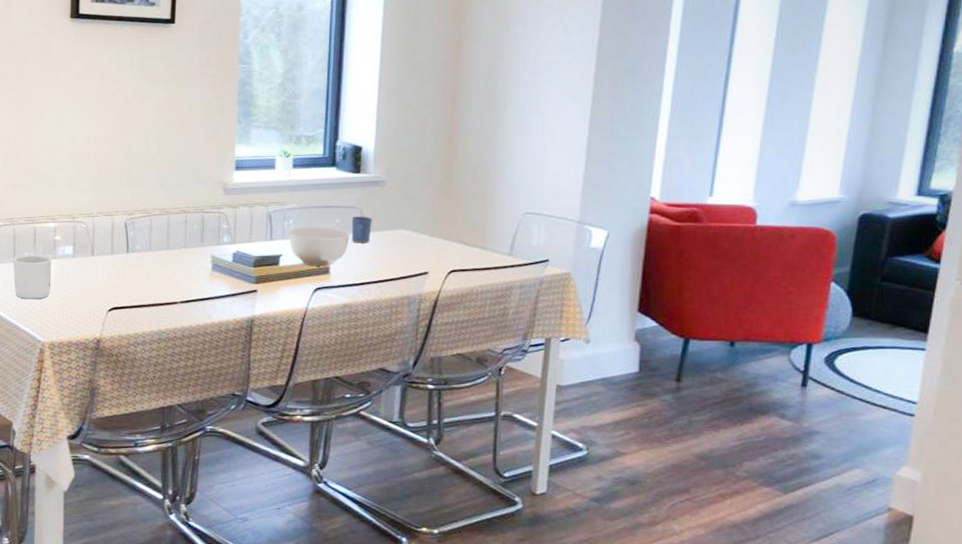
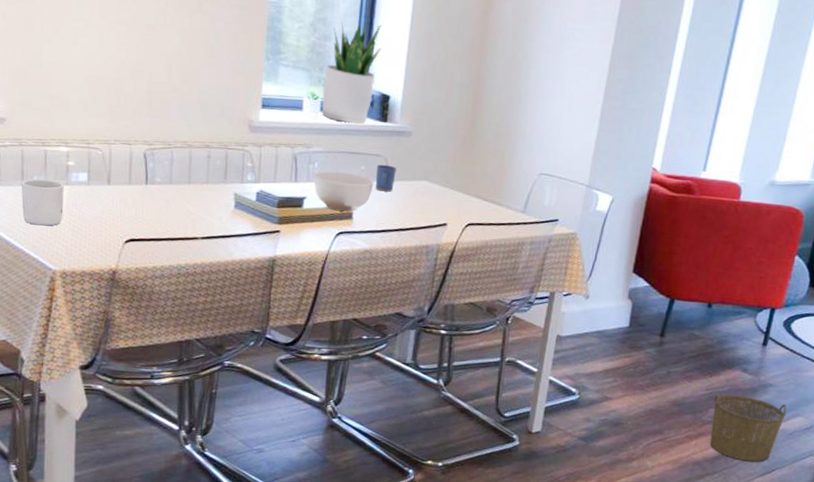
planter: none [294,76,351,178] -> present [321,22,381,124]
basket: none [748,445,840,524] -> present [710,394,787,462]

